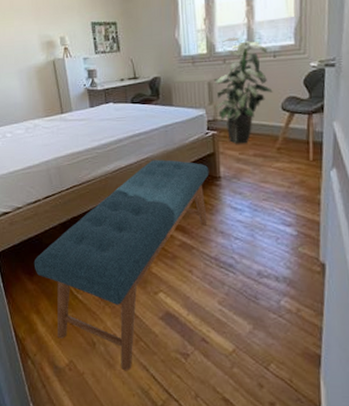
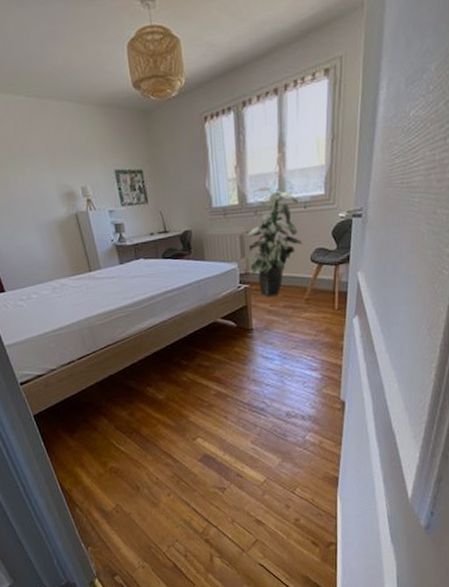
bench: present [33,159,209,371] -> none [73,314,242,508]

